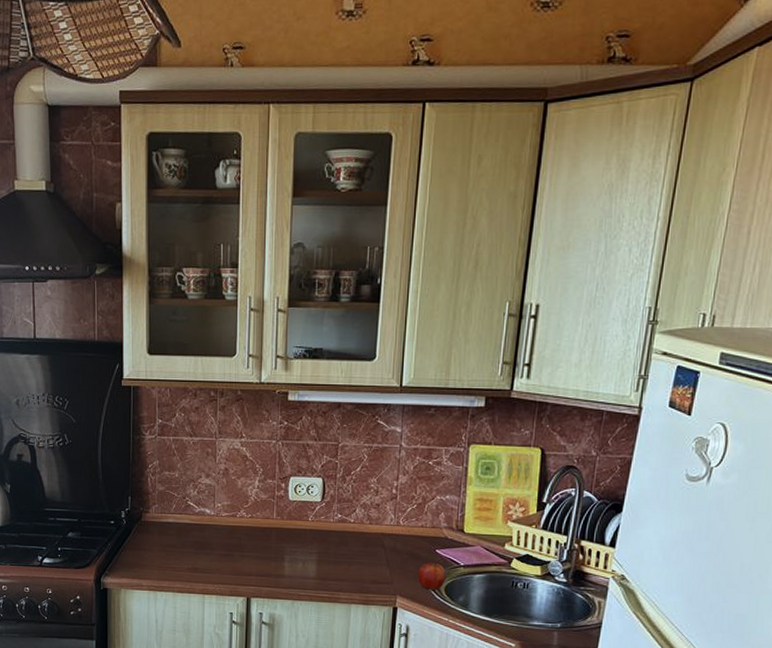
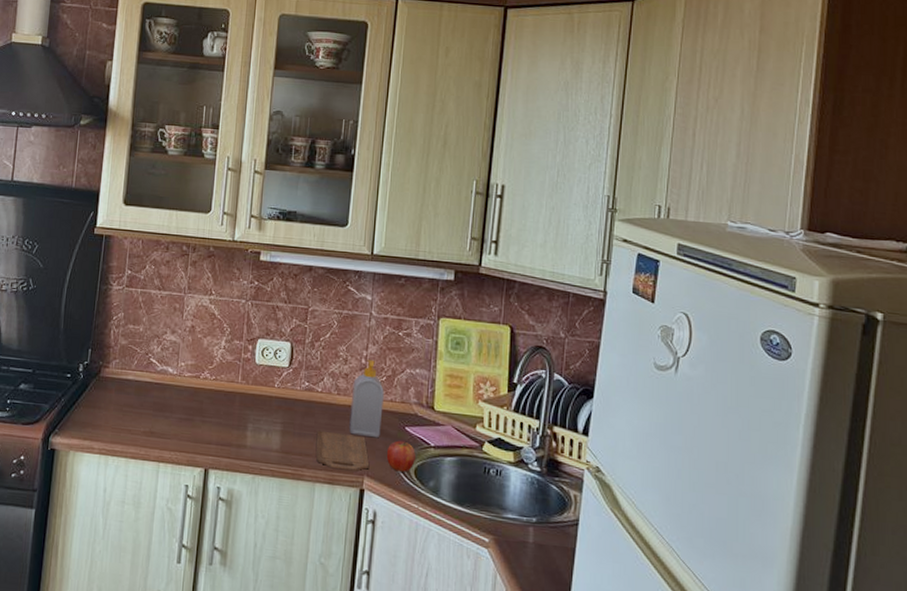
cutting board: none [350,557,402,593] -> present [316,430,370,473]
soap bottle: none [381,489,415,562] -> present [348,359,384,438]

